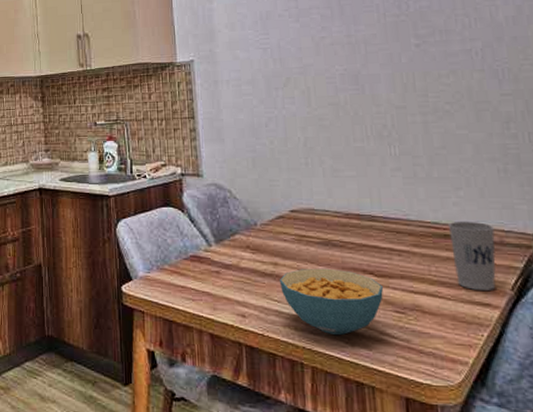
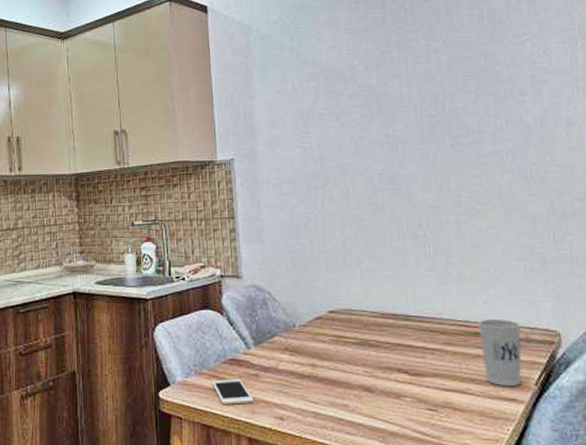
cell phone: none [173,275,215,301] -> present [211,379,254,405]
cereal bowl: present [279,268,384,335] -> none [316,368,417,434]

